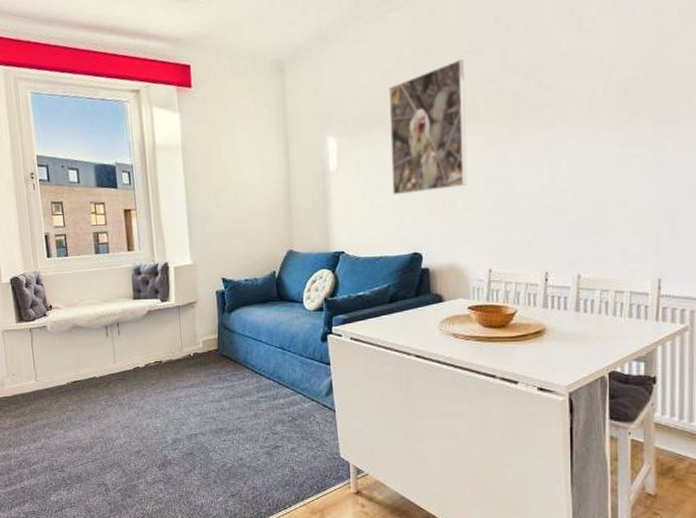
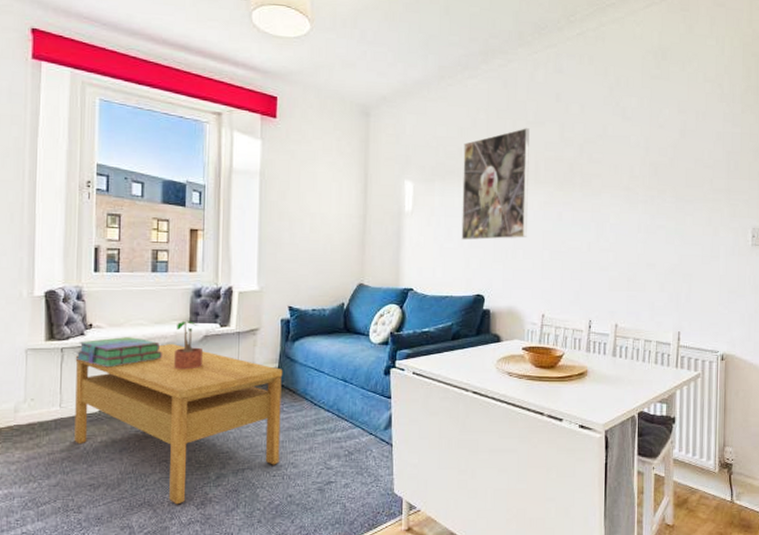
stack of books: none [41,316,114,345] -> present [75,337,162,368]
coffee table: none [42,320,228,466] -> present [74,344,283,505]
potted plant: none [123,297,149,344] -> present [174,320,202,370]

